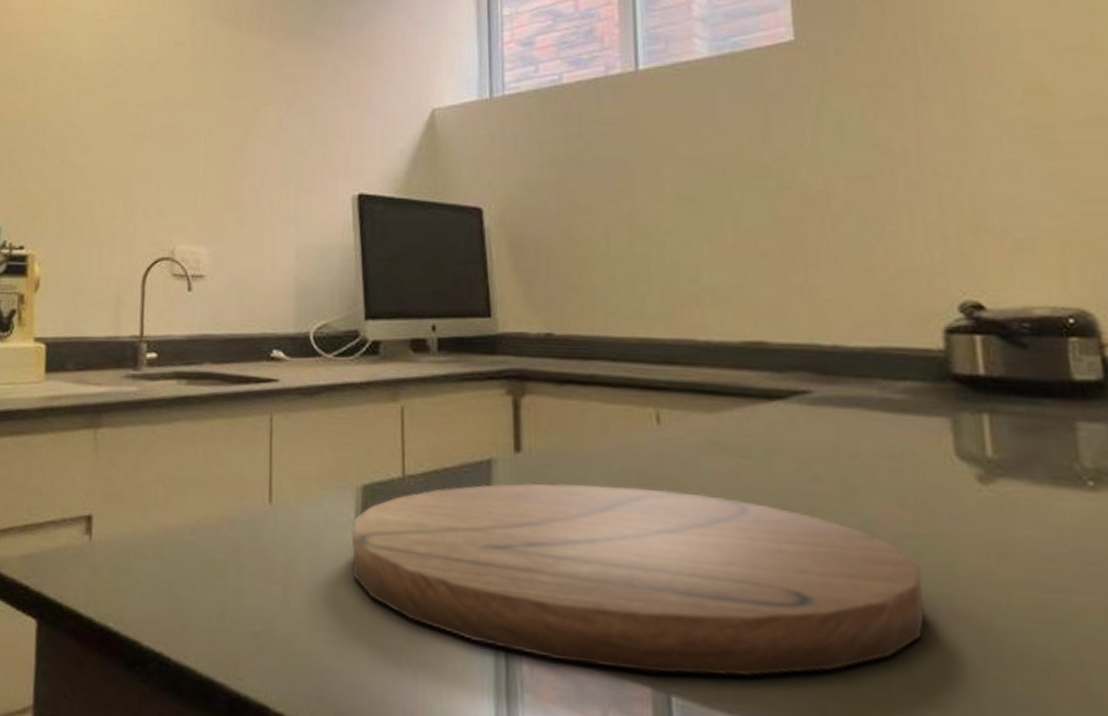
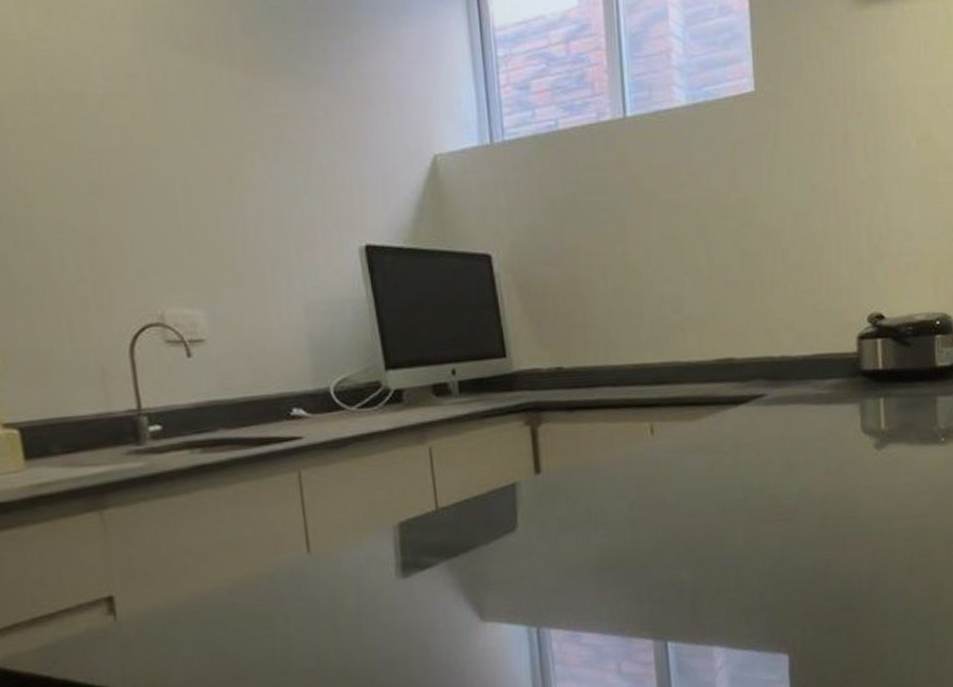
cutting board: present [352,483,924,677] -> none [393,486,838,635]

